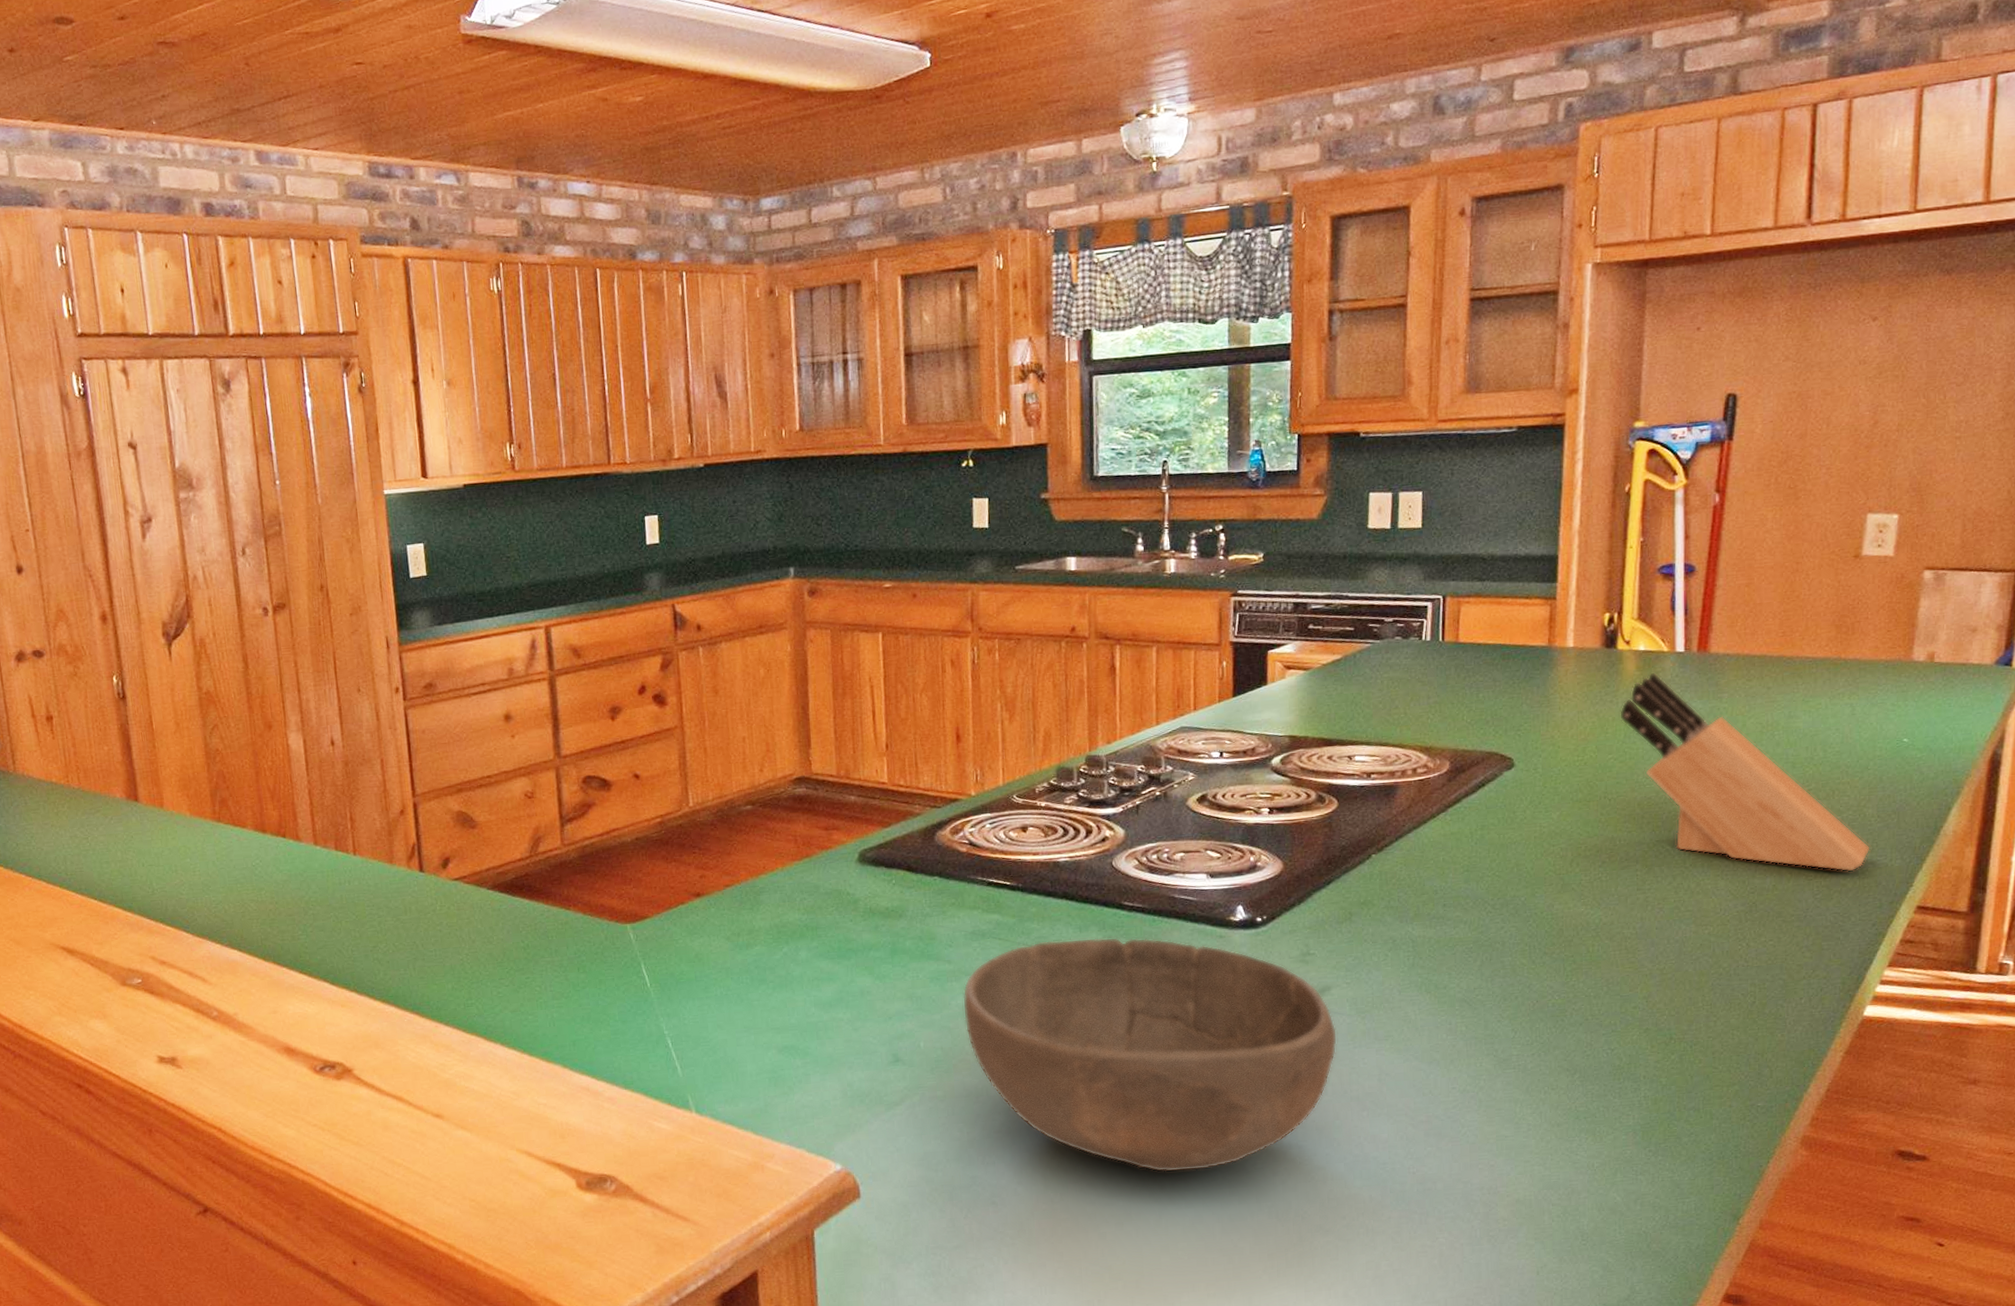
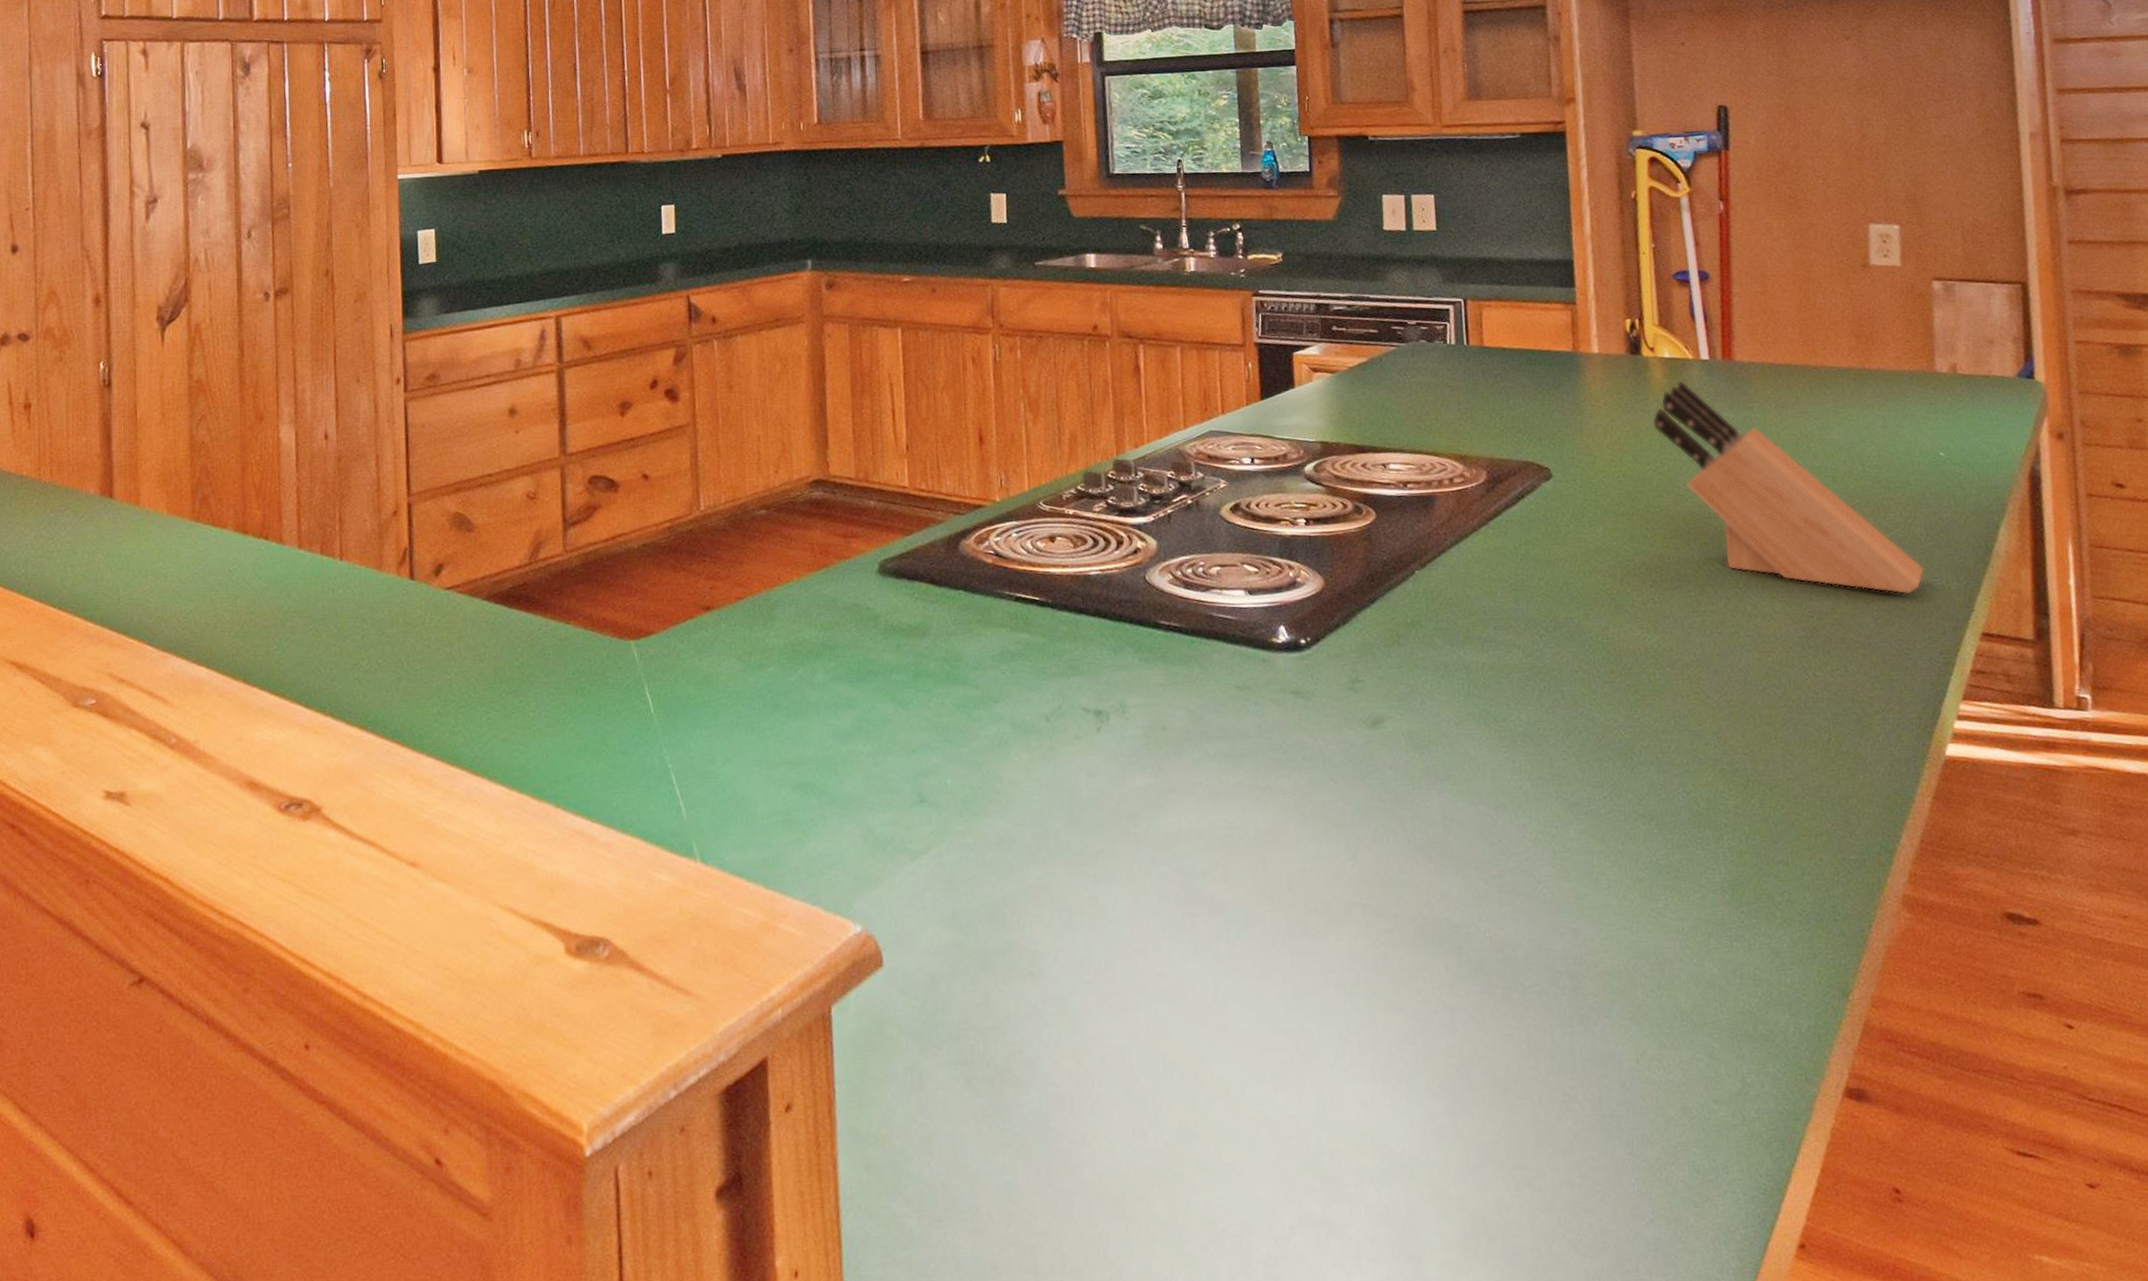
bowl: present [962,937,1338,1173] -> none [991,660,1396,937]

